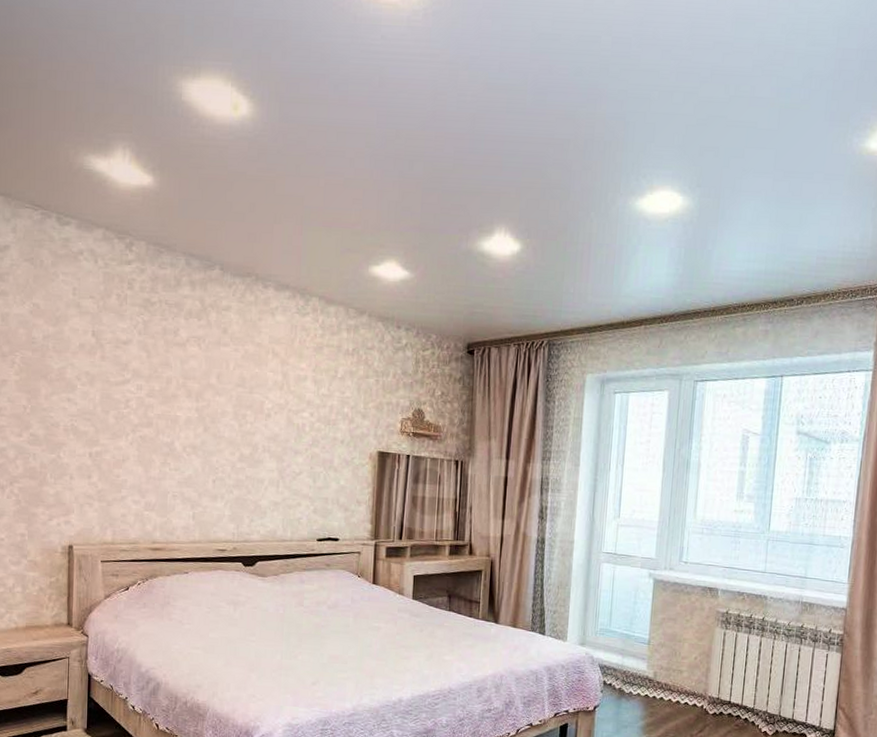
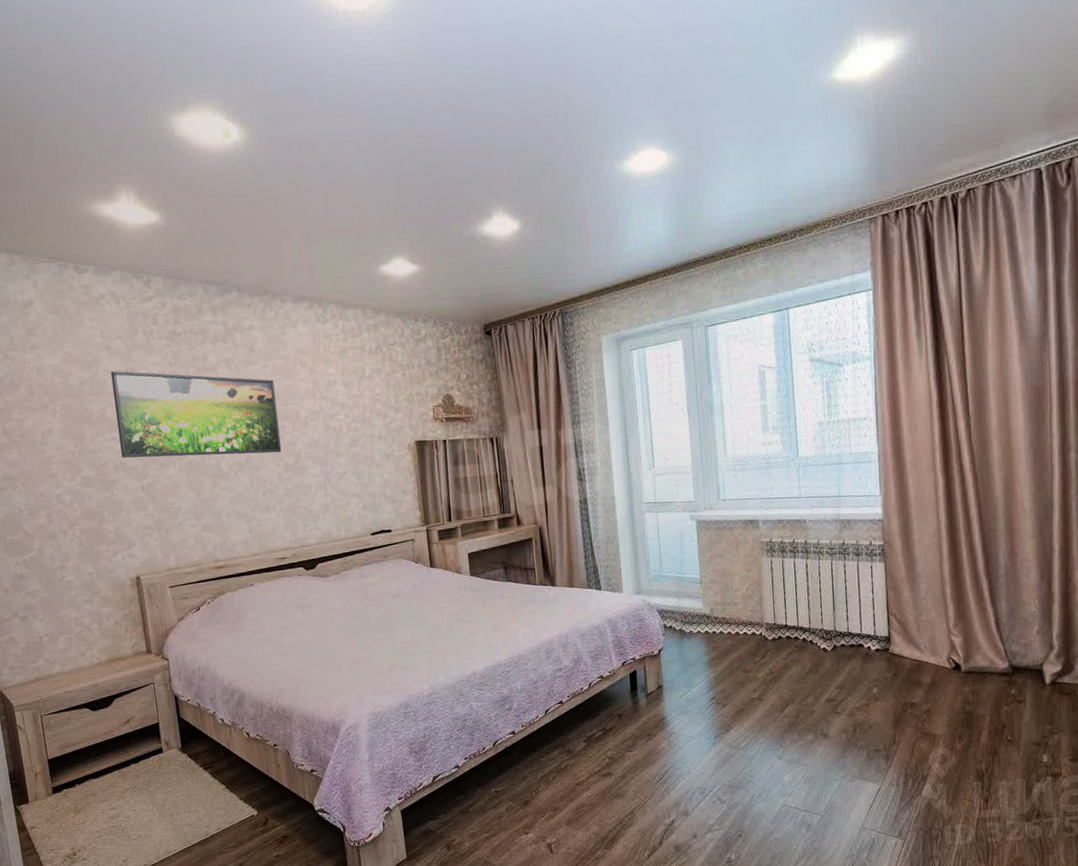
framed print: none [74,331,242,441] -> present [110,371,282,458]

